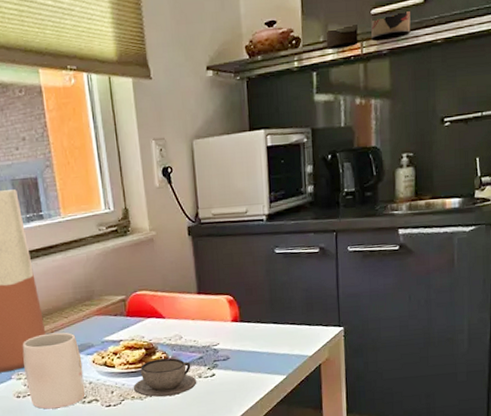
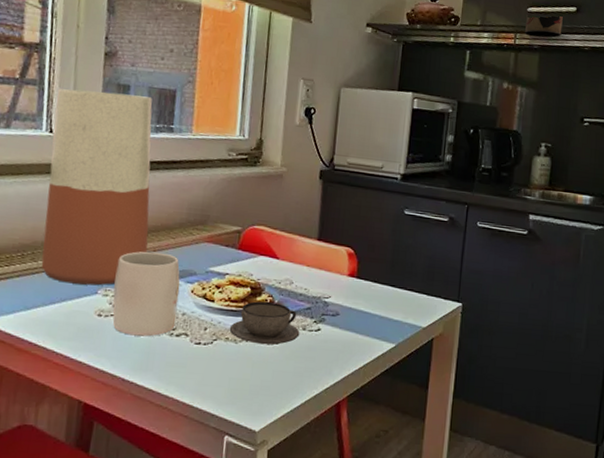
canister: present [326,25,358,50] -> none [482,17,514,36]

